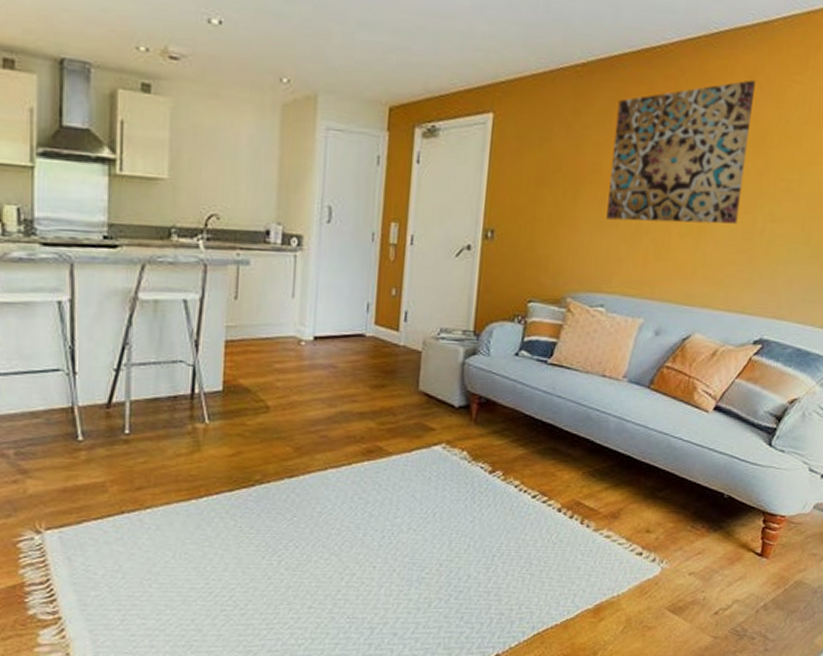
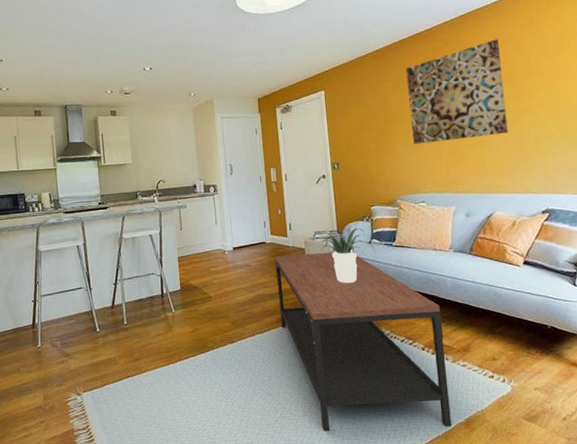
coffee table: none [368,357,594,613] -> present [275,252,452,432]
potted plant: none [438,329,522,410] -> present [314,228,375,284]

